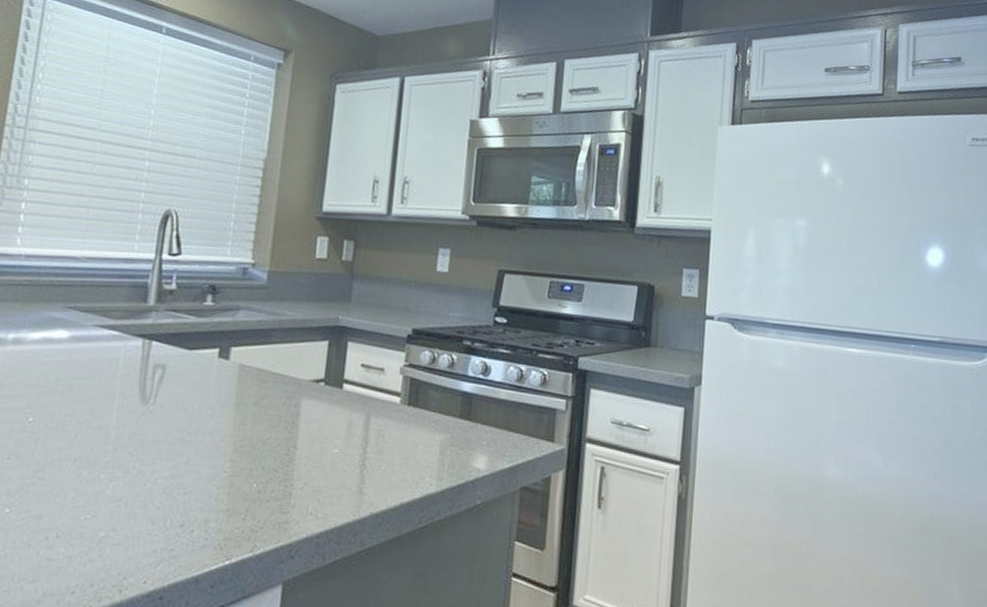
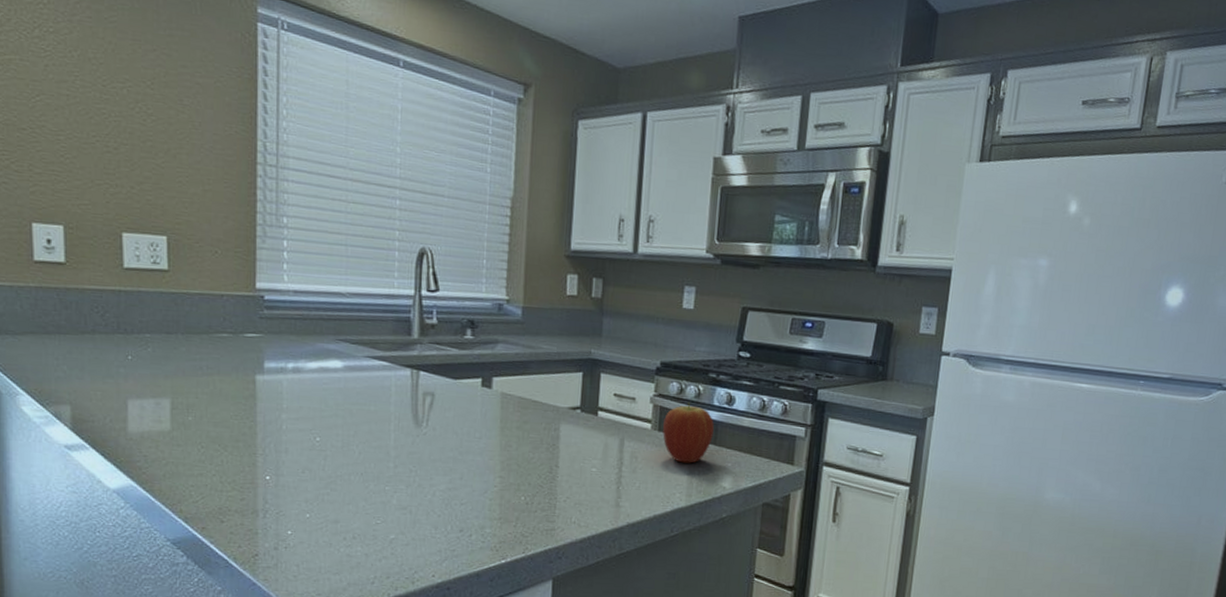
fruit: none [413,372,468,442] -> present [663,401,714,463]

